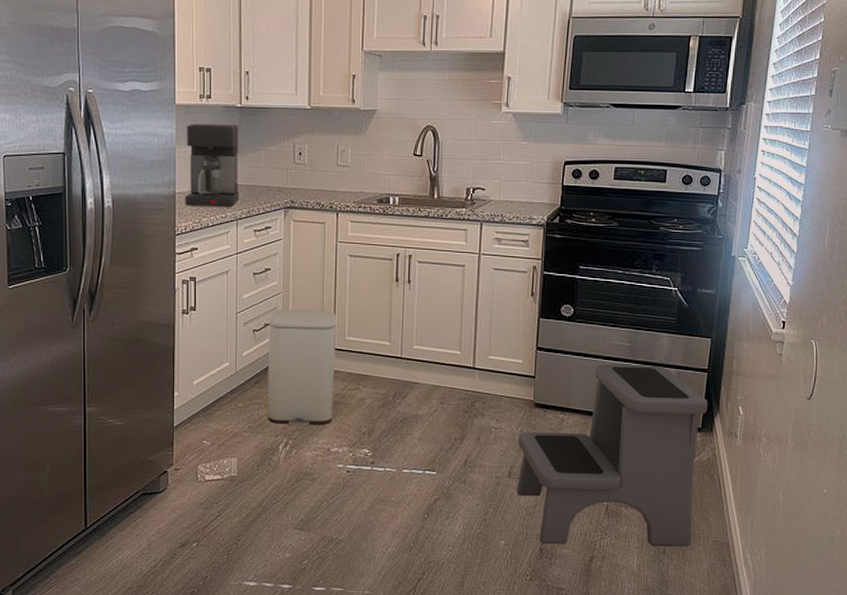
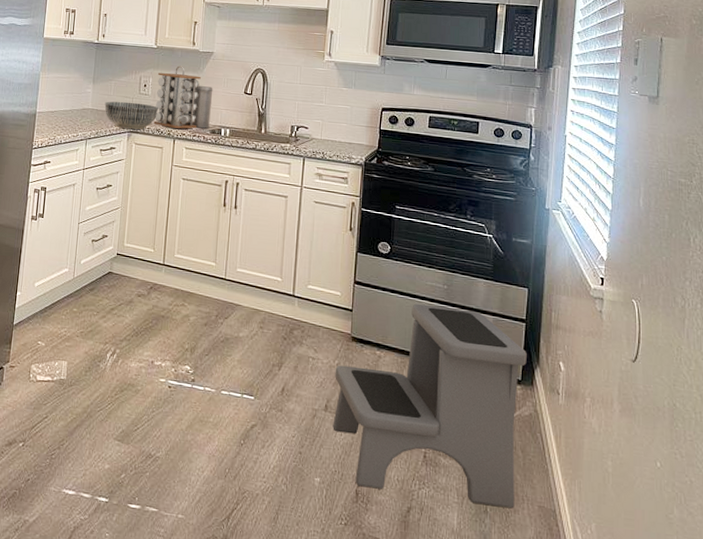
coffee maker: present [185,124,240,208] -> none [43,54,95,128]
bowl: none [255,173,318,205] -> present [104,101,159,130]
pedal bin: present [267,309,337,427] -> none [98,222,168,338]
spice rack: none [313,127,364,201] -> present [153,65,201,130]
canister: none [356,149,378,198] -> present [192,85,213,129]

